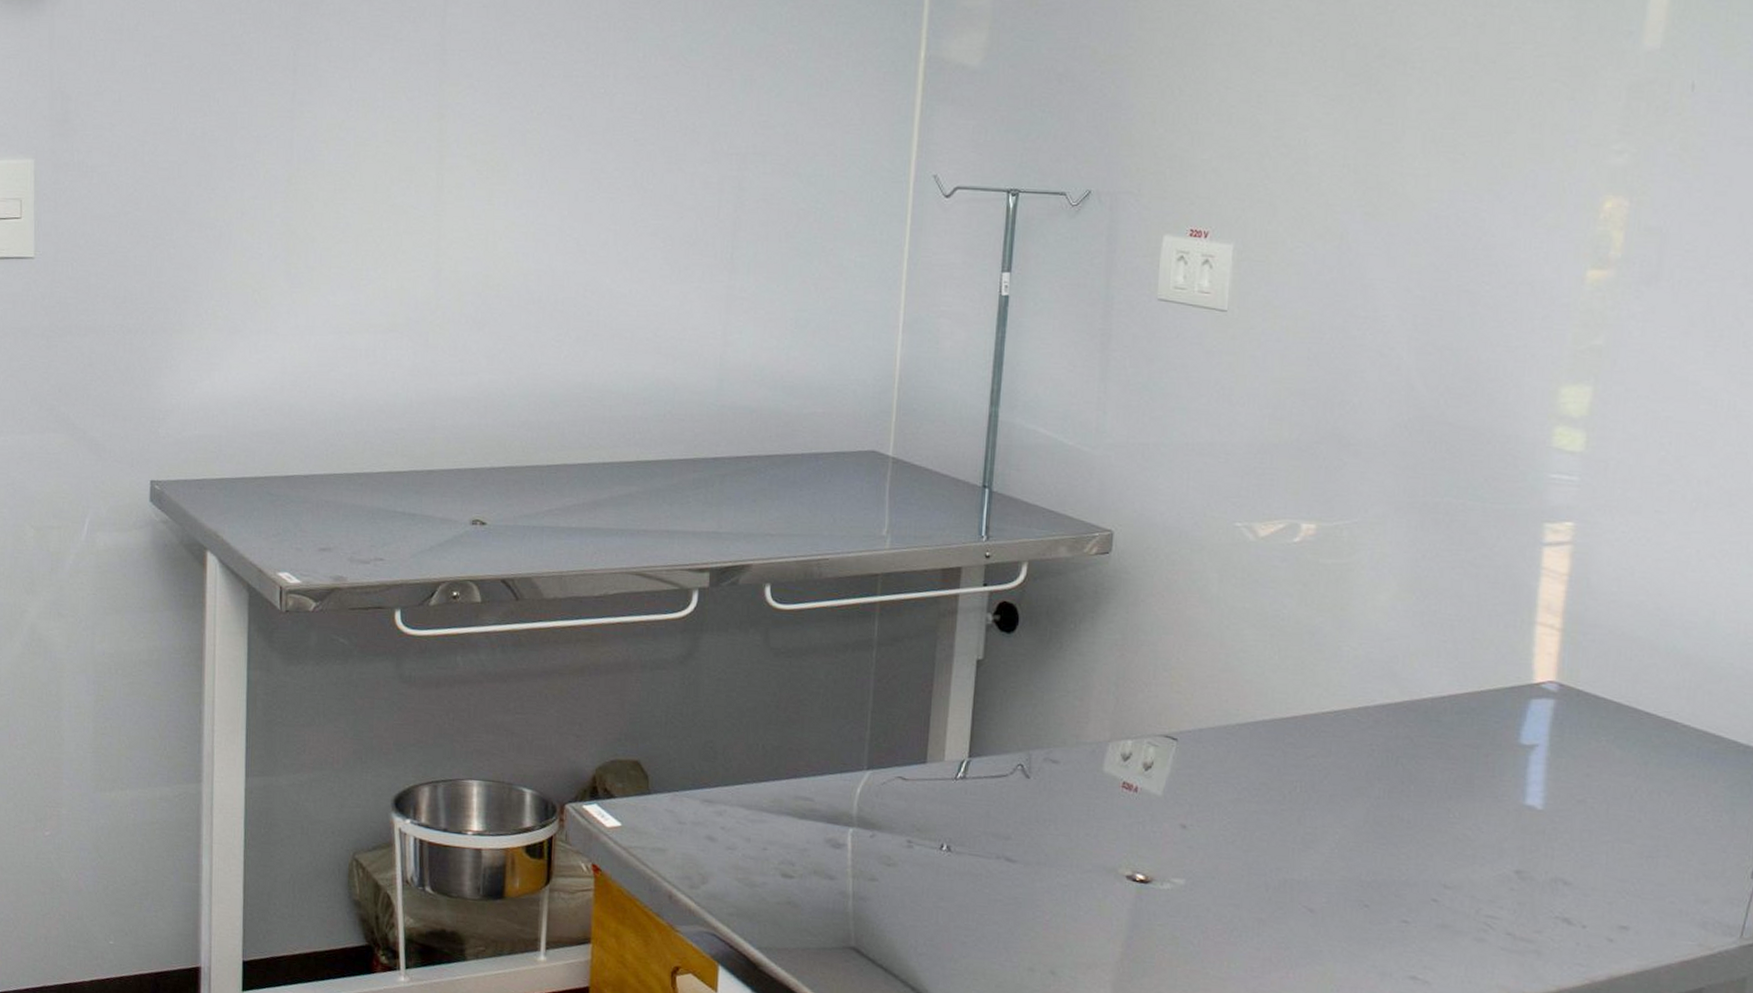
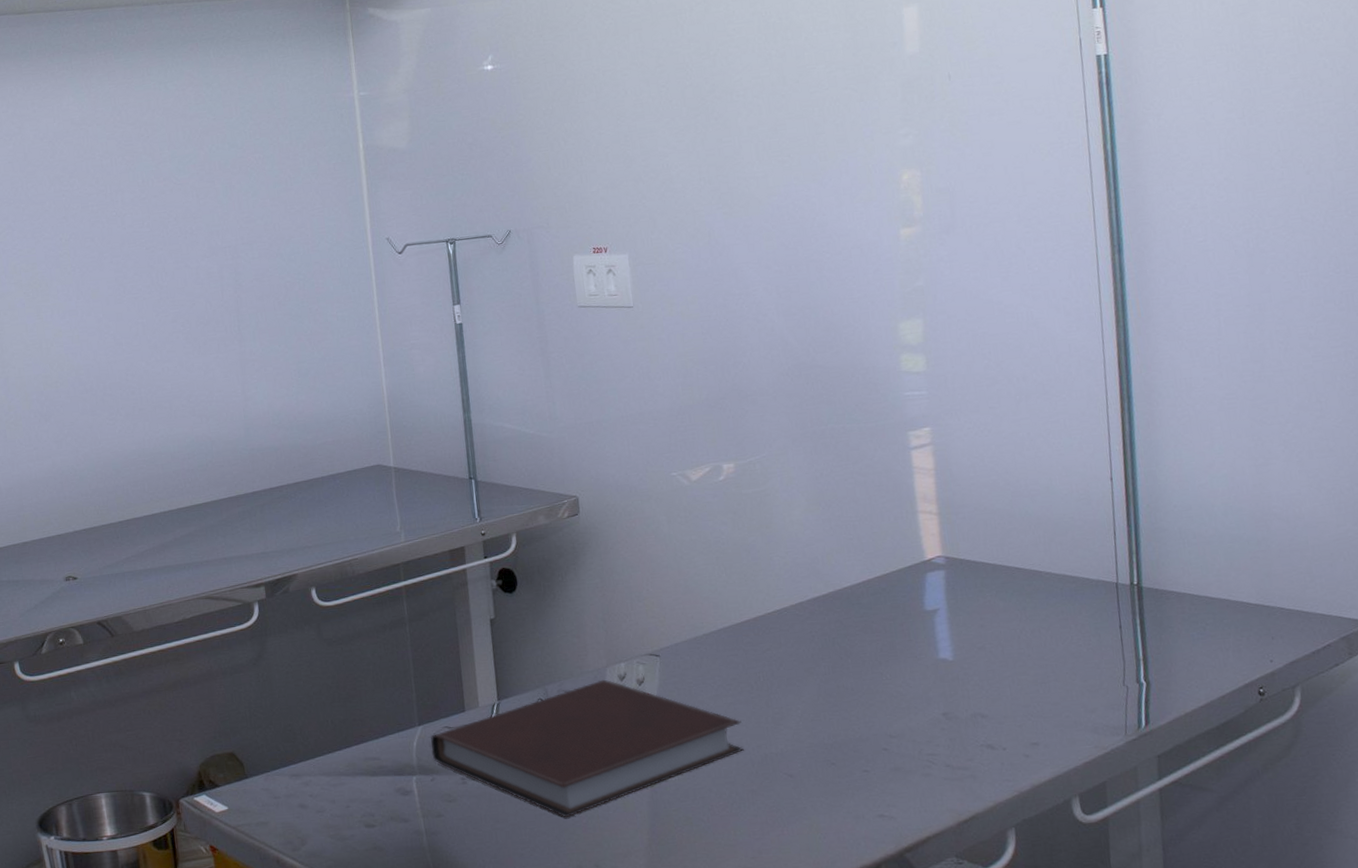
notebook: none [877,755,1263,910] -> present [430,679,744,818]

